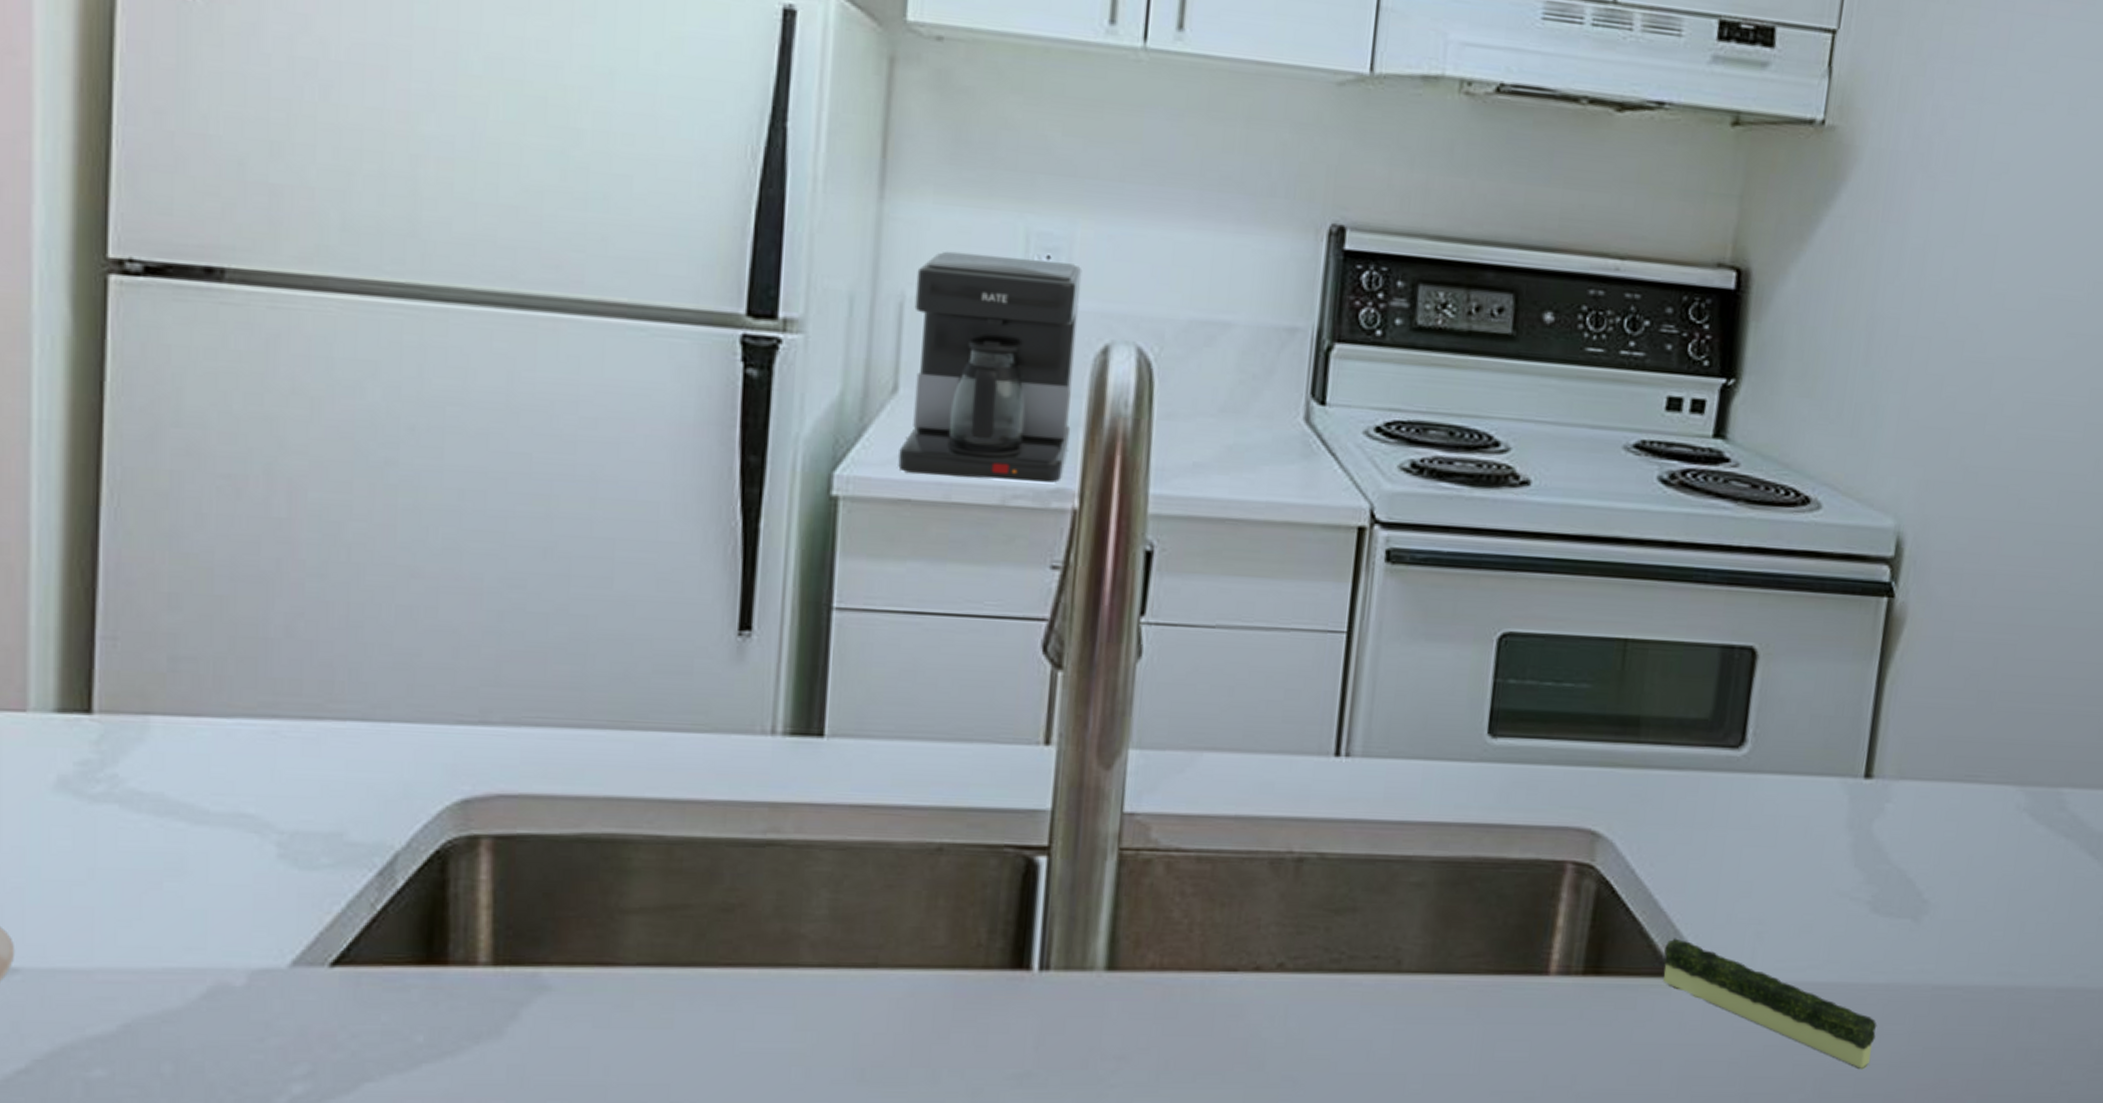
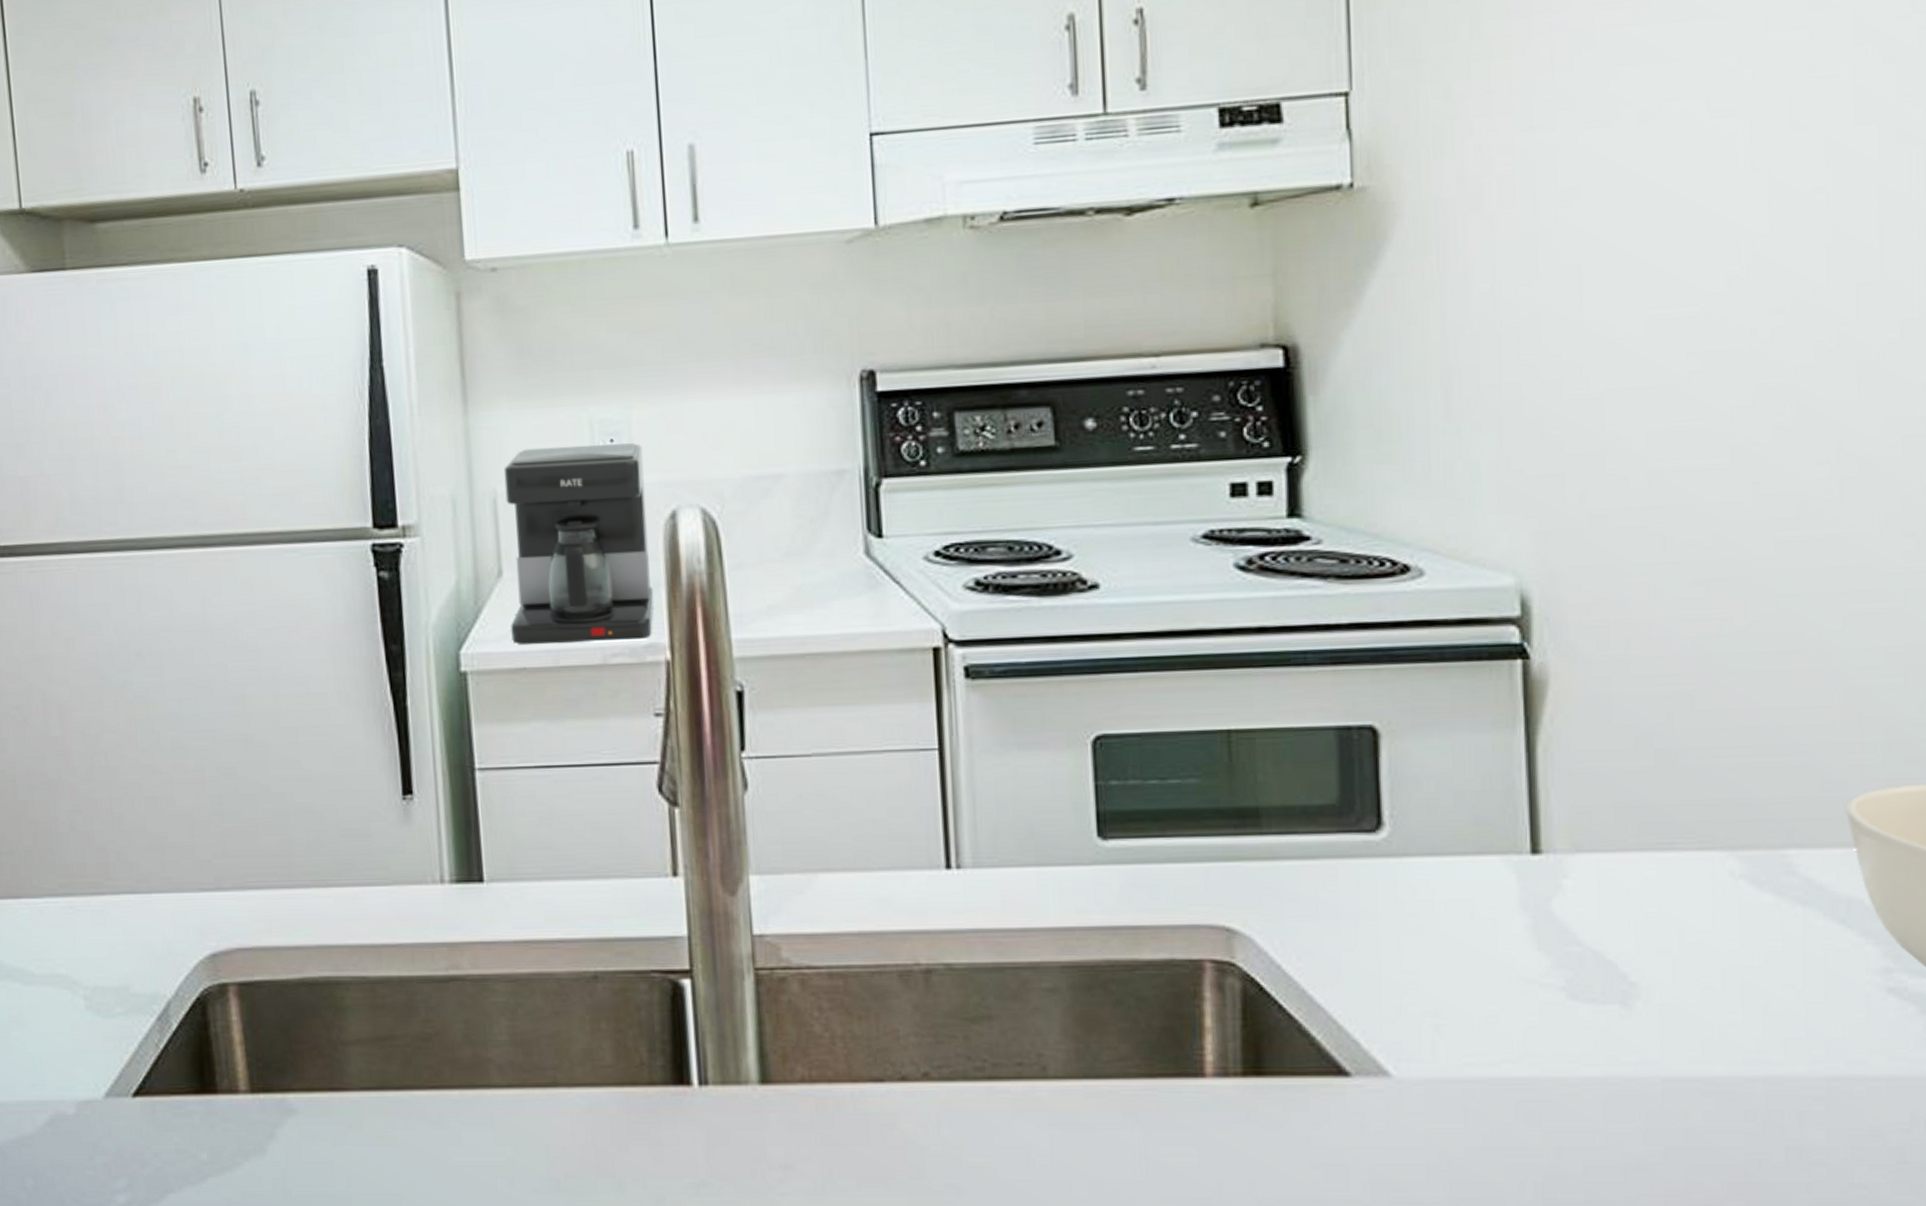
sponge: present [1663,938,1877,1069] -> none [1329,1035,1601,1171]

